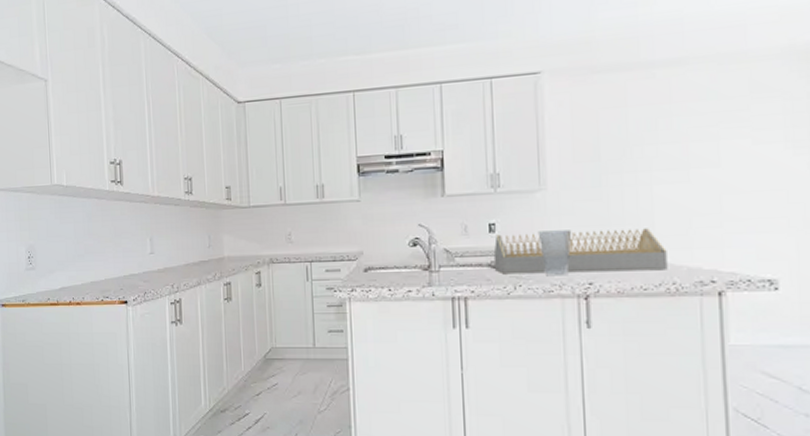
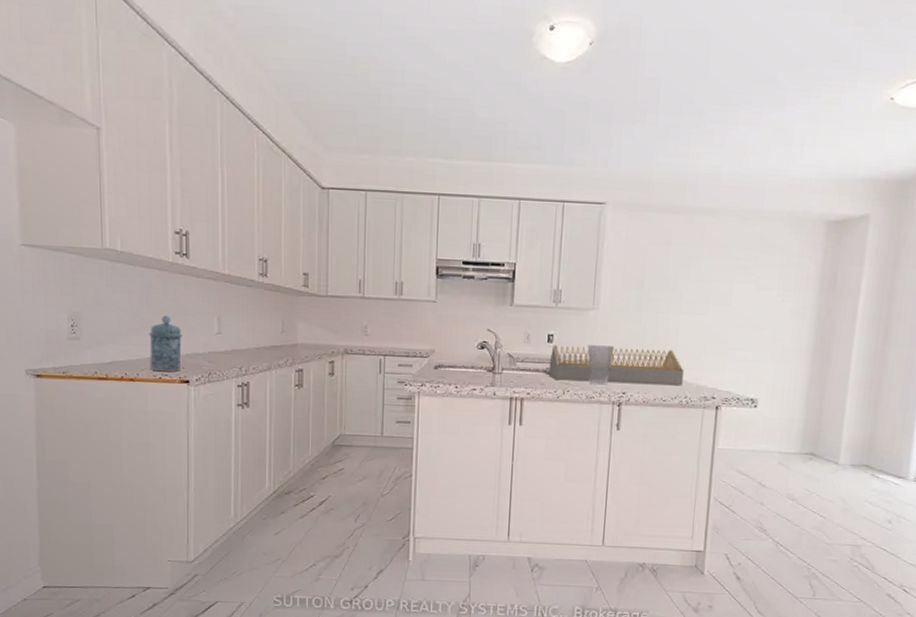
canister: none [92,240,120,294] -> present [149,315,183,372]

